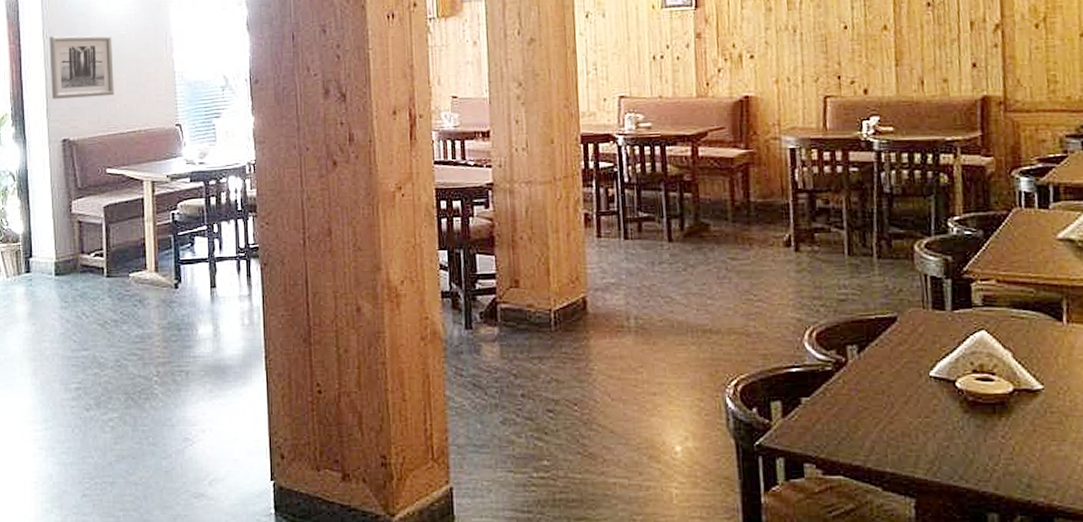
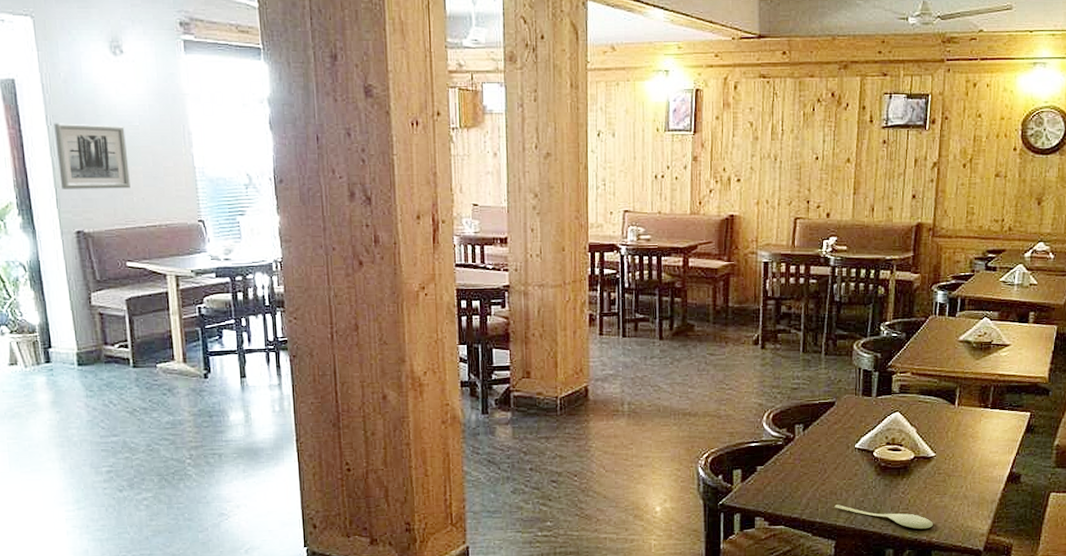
spoon: none [909,450,1052,488] -> present [834,505,933,530]

